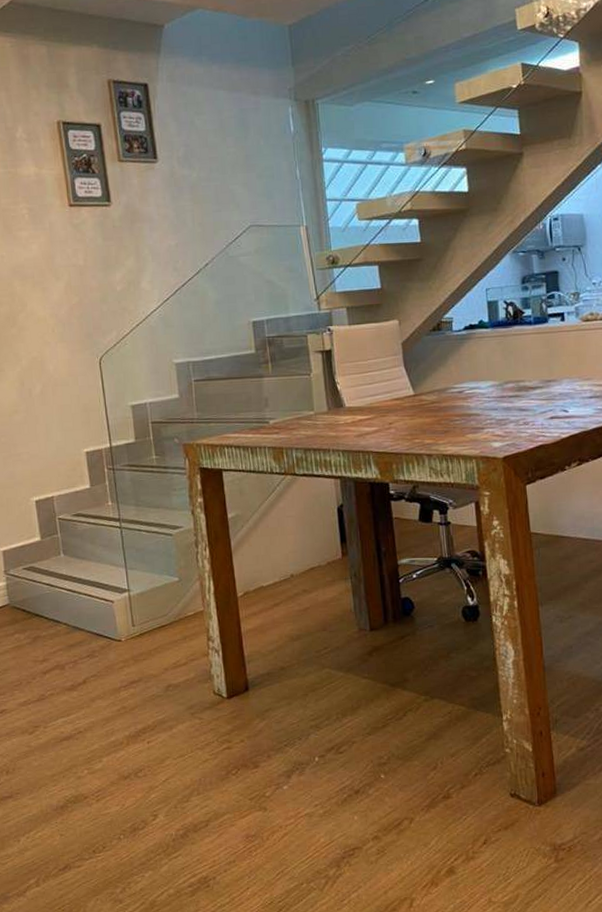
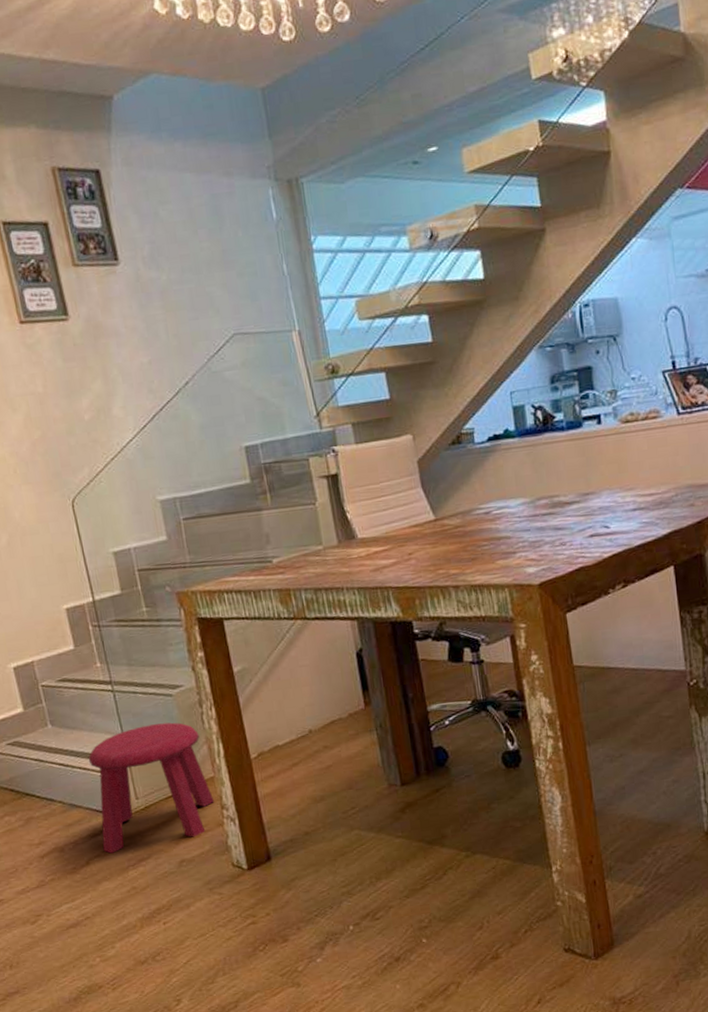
stool: none [93,559,202,674] -> present [88,722,214,854]

